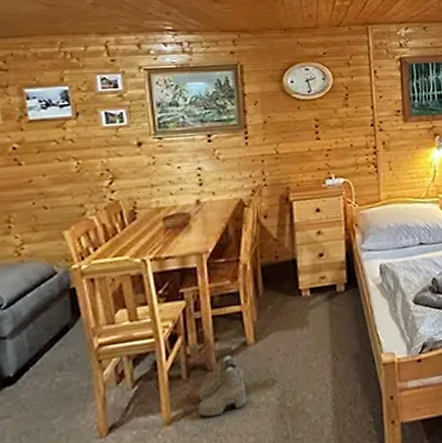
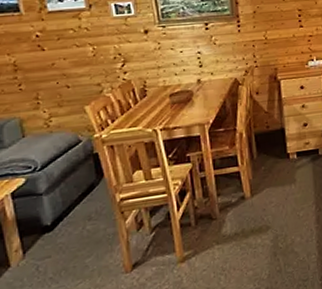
boots: present [199,352,247,418] -> none [206,205,246,257]

